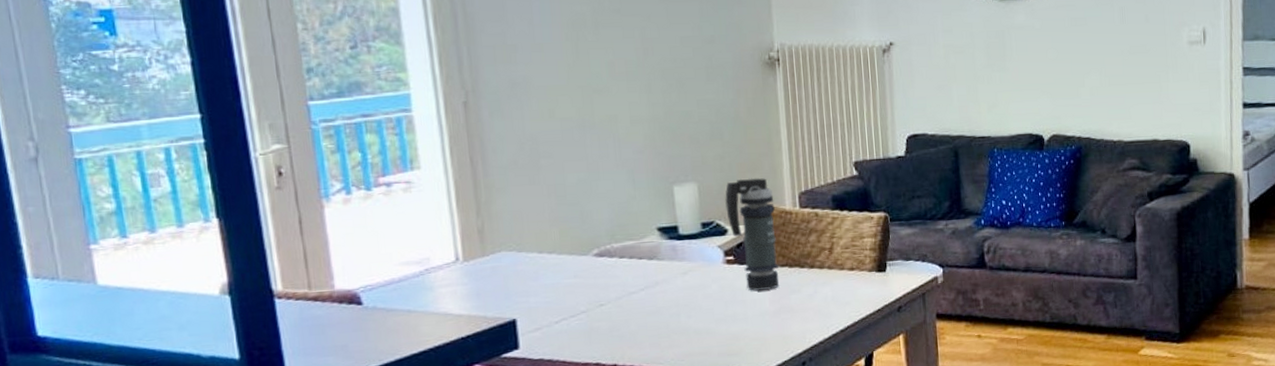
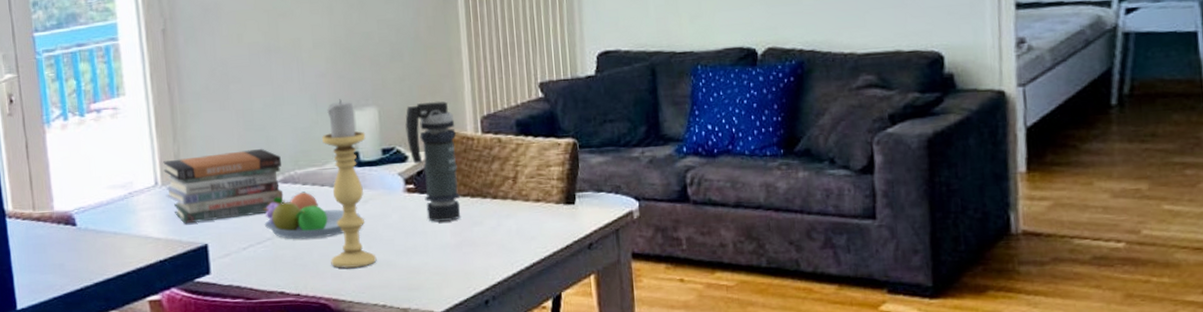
book stack: none [465,222,600,300] -> present [163,148,284,224]
fruit bowl: none [578,264,681,312] -> present [264,191,362,240]
candle holder: none [640,175,696,338] -> present [322,99,377,269]

